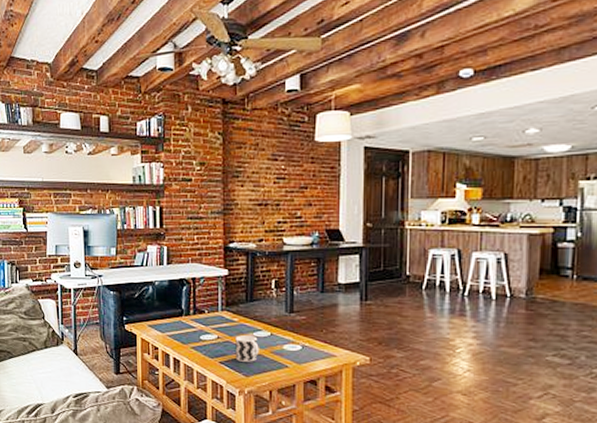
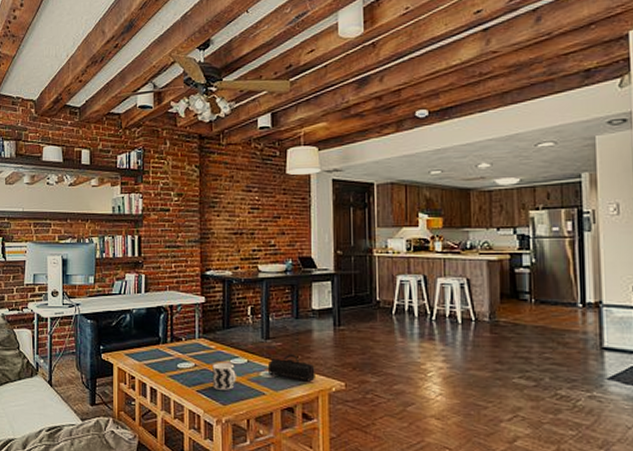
pencil case: none [291,327,340,356] -> present [267,353,315,382]

